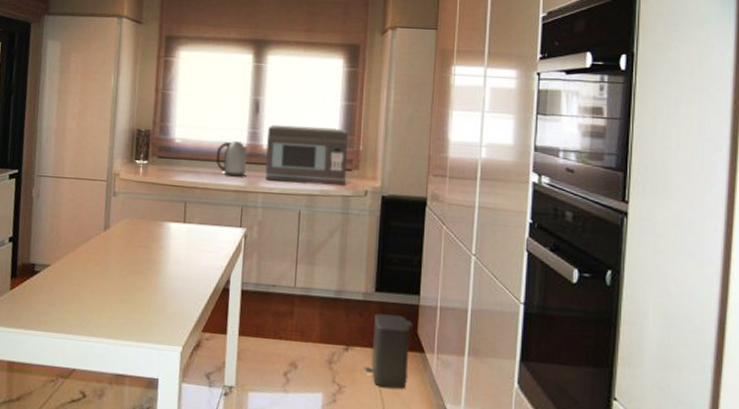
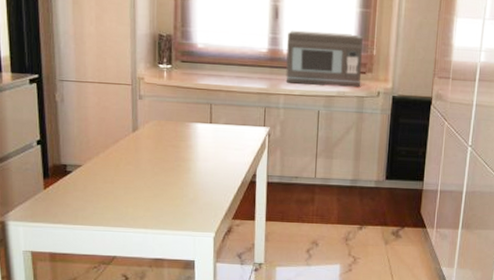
kettle: present [216,141,248,177] -> none [238,46,269,80]
pedal bin: present [364,313,414,389] -> none [375,198,418,258]

